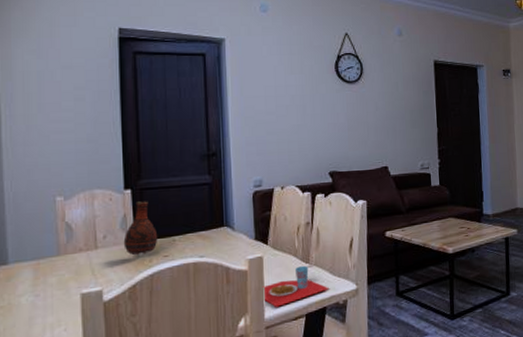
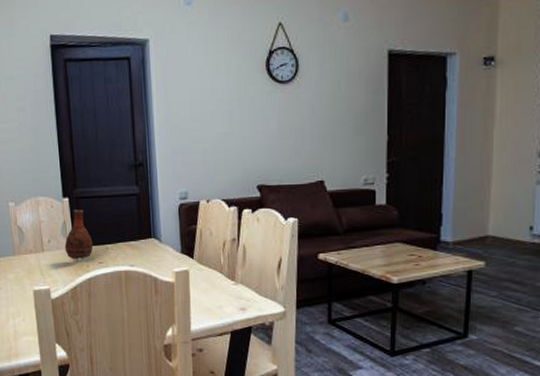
place setting: present [262,265,329,307] -> none [188,282,255,321]

